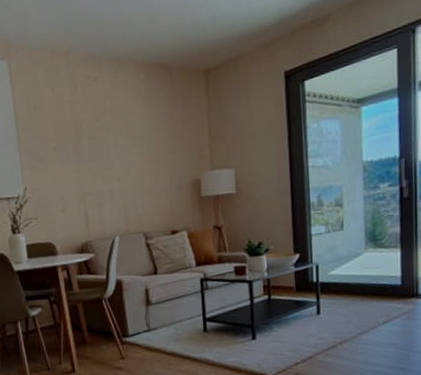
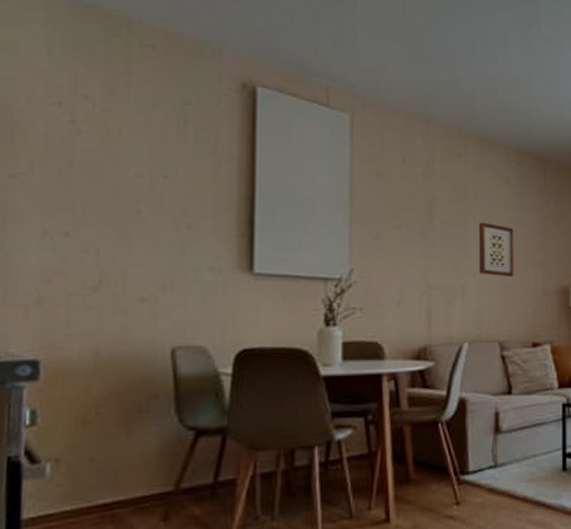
wall art: none [119,133,152,179] -> present [479,222,514,278]

